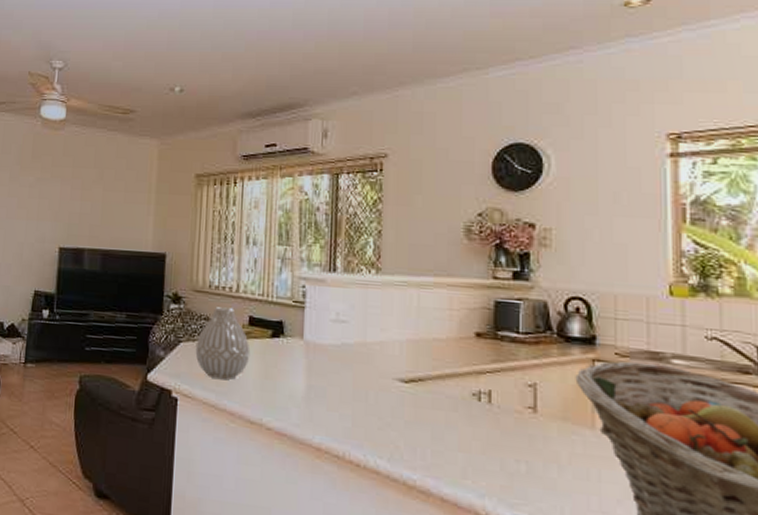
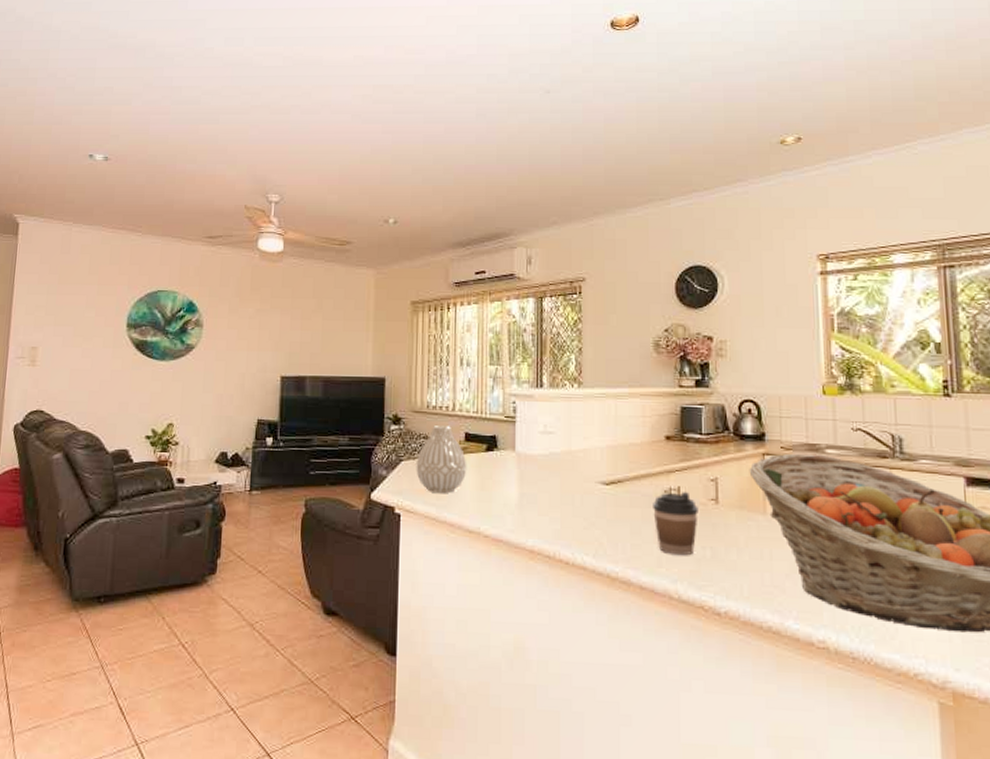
coffee cup: none [458,395,512,468] -> present [653,491,698,556]

